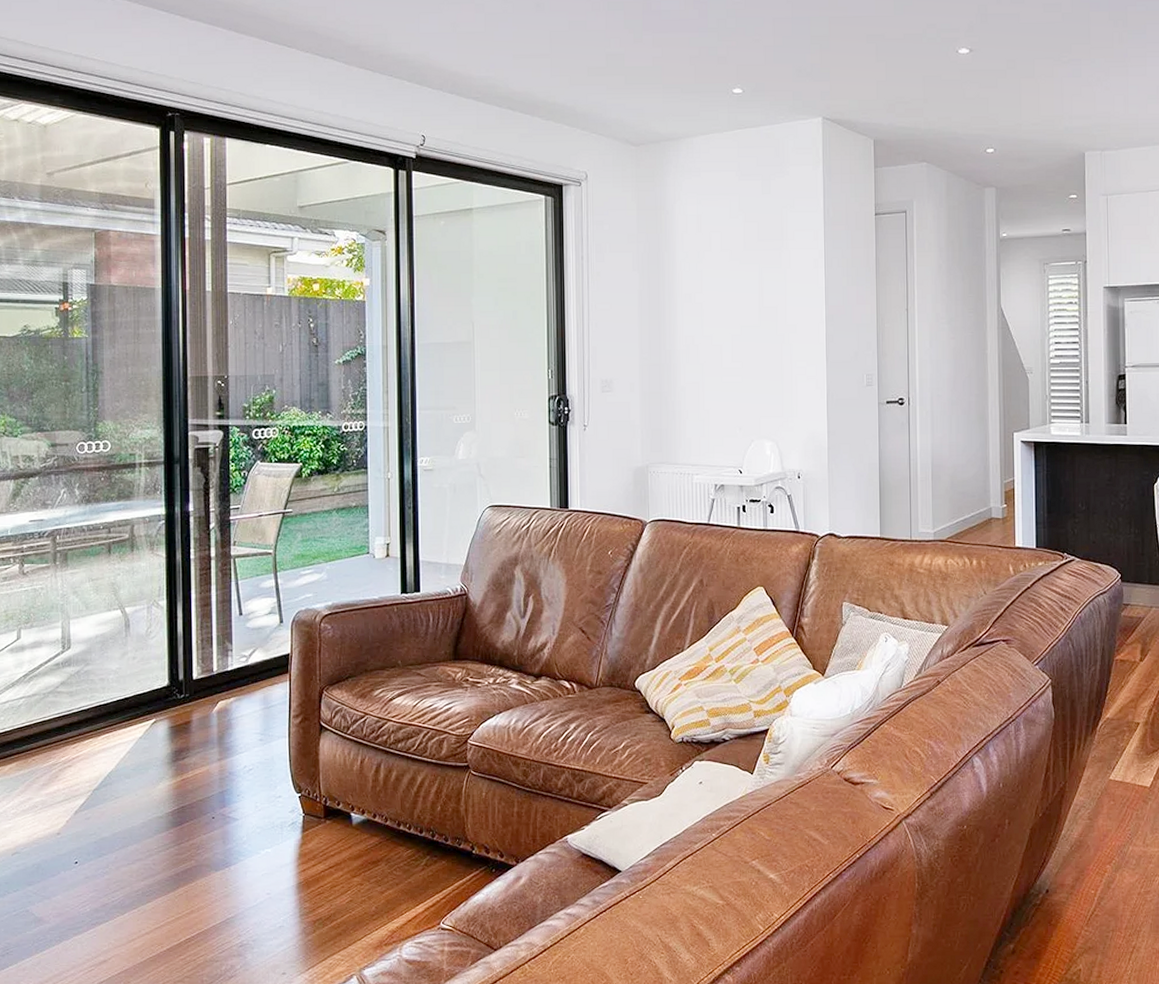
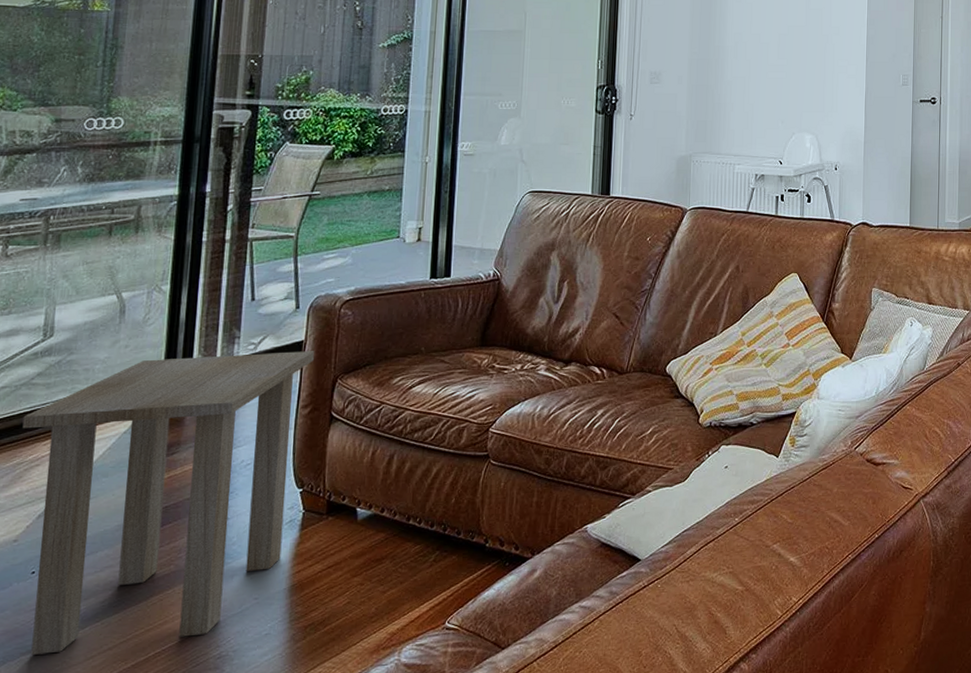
side table: none [53,663,301,936] -> present [22,351,315,655]

